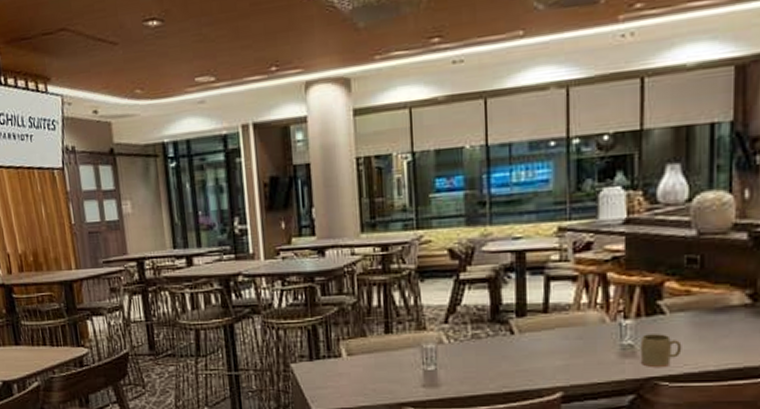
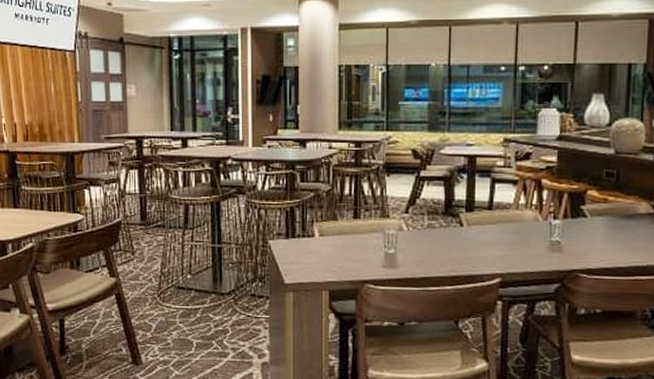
mug: present [640,334,682,368] -> none [565,233,599,263]

